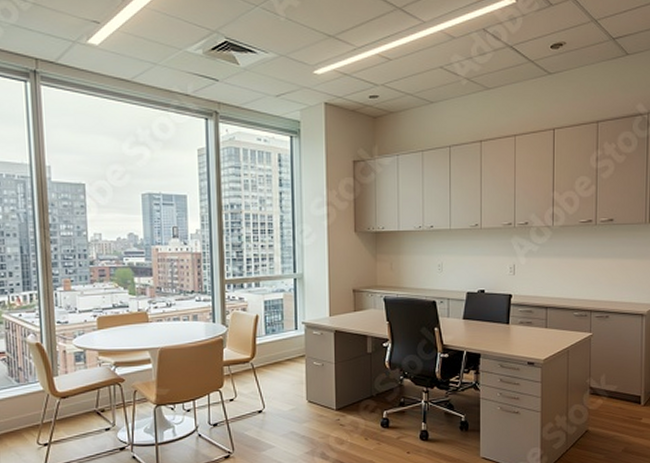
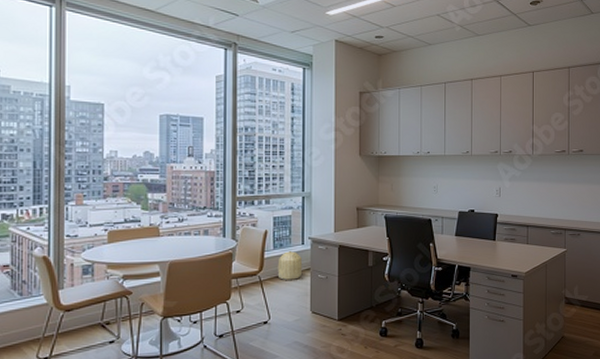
basket: none [270,337,297,367] -> present [277,251,303,280]

